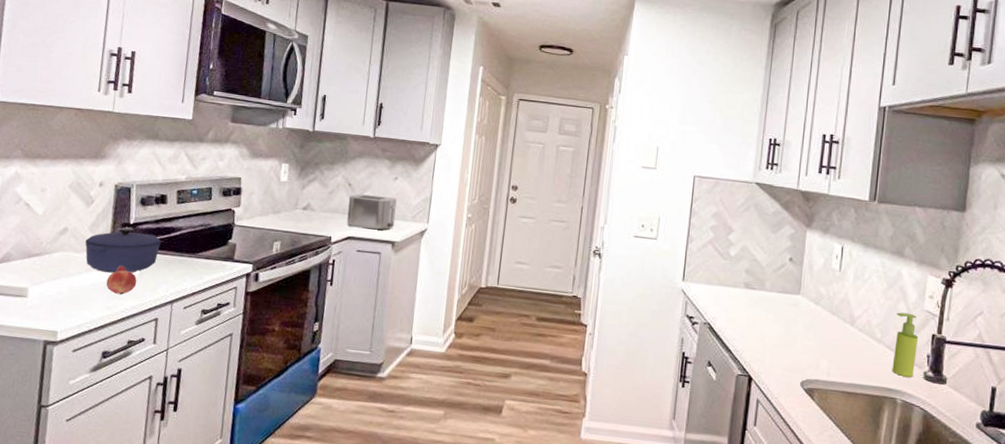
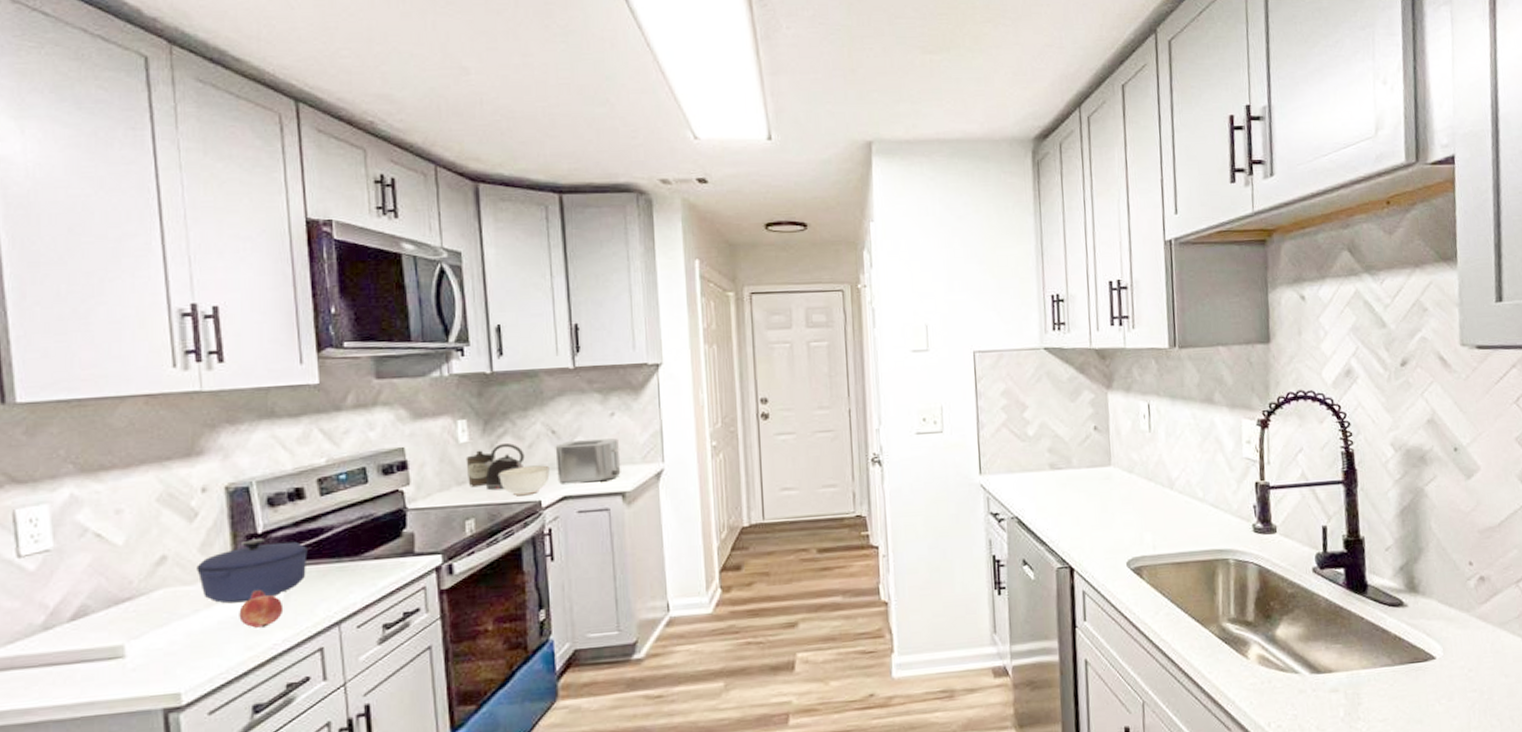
canister: none [281,189,303,218] -> present [466,450,494,487]
kettle: none [293,187,326,223] -> present [483,443,525,491]
bowl: none [304,207,342,231] -> present [499,465,550,496]
soap dispenser: present [892,312,919,377] -> none [1216,464,1243,534]

